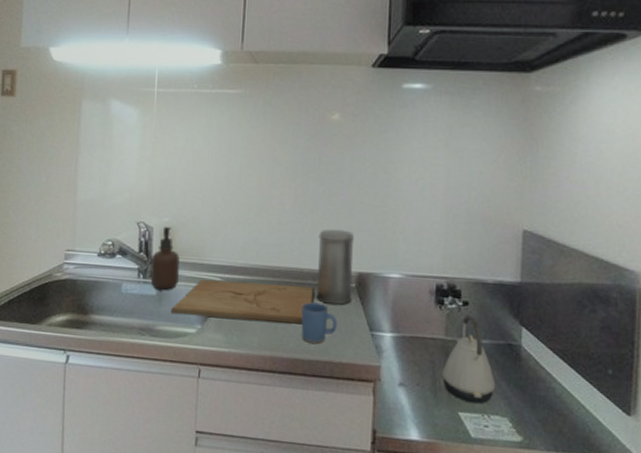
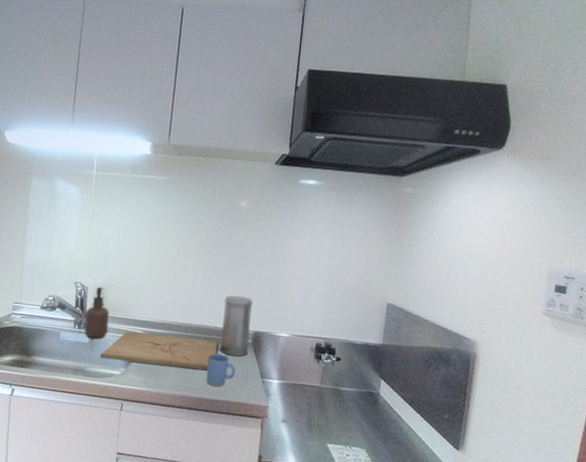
kettle: present [442,314,496,404] -> none [316,368,358,438]

